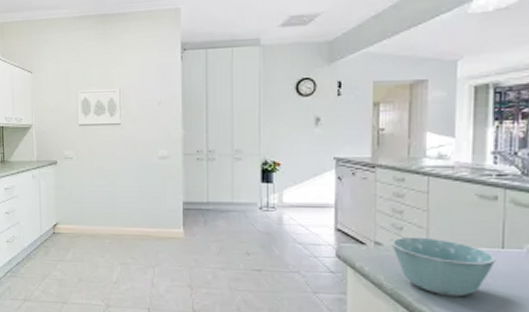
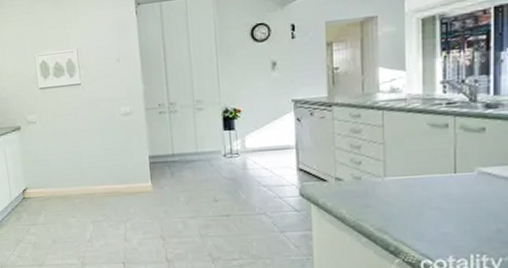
bowl: present [391,236,496,297] -> none [351,169,449,223]

